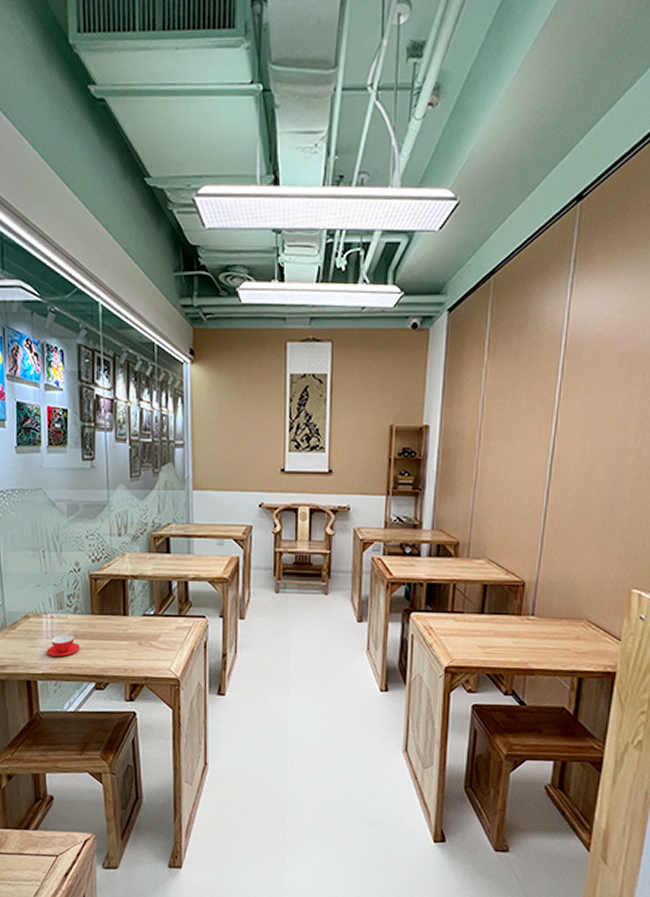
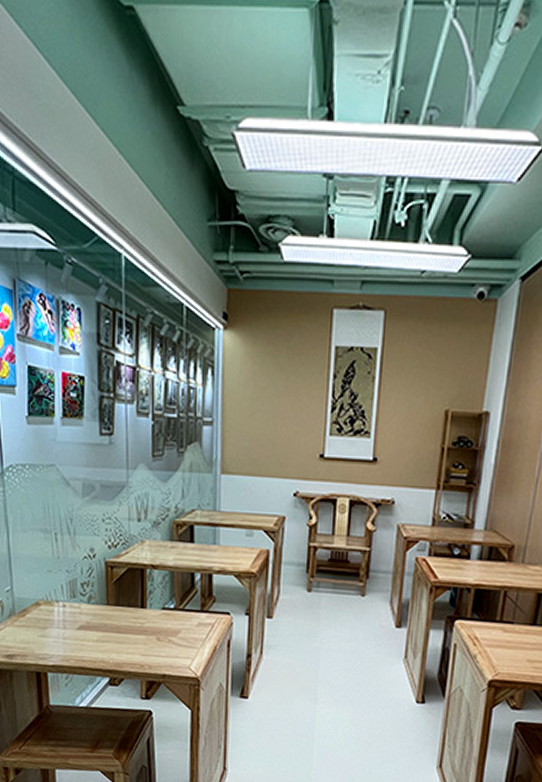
teacup: present [46,634,80,656] -> none [57,624,93,648]

